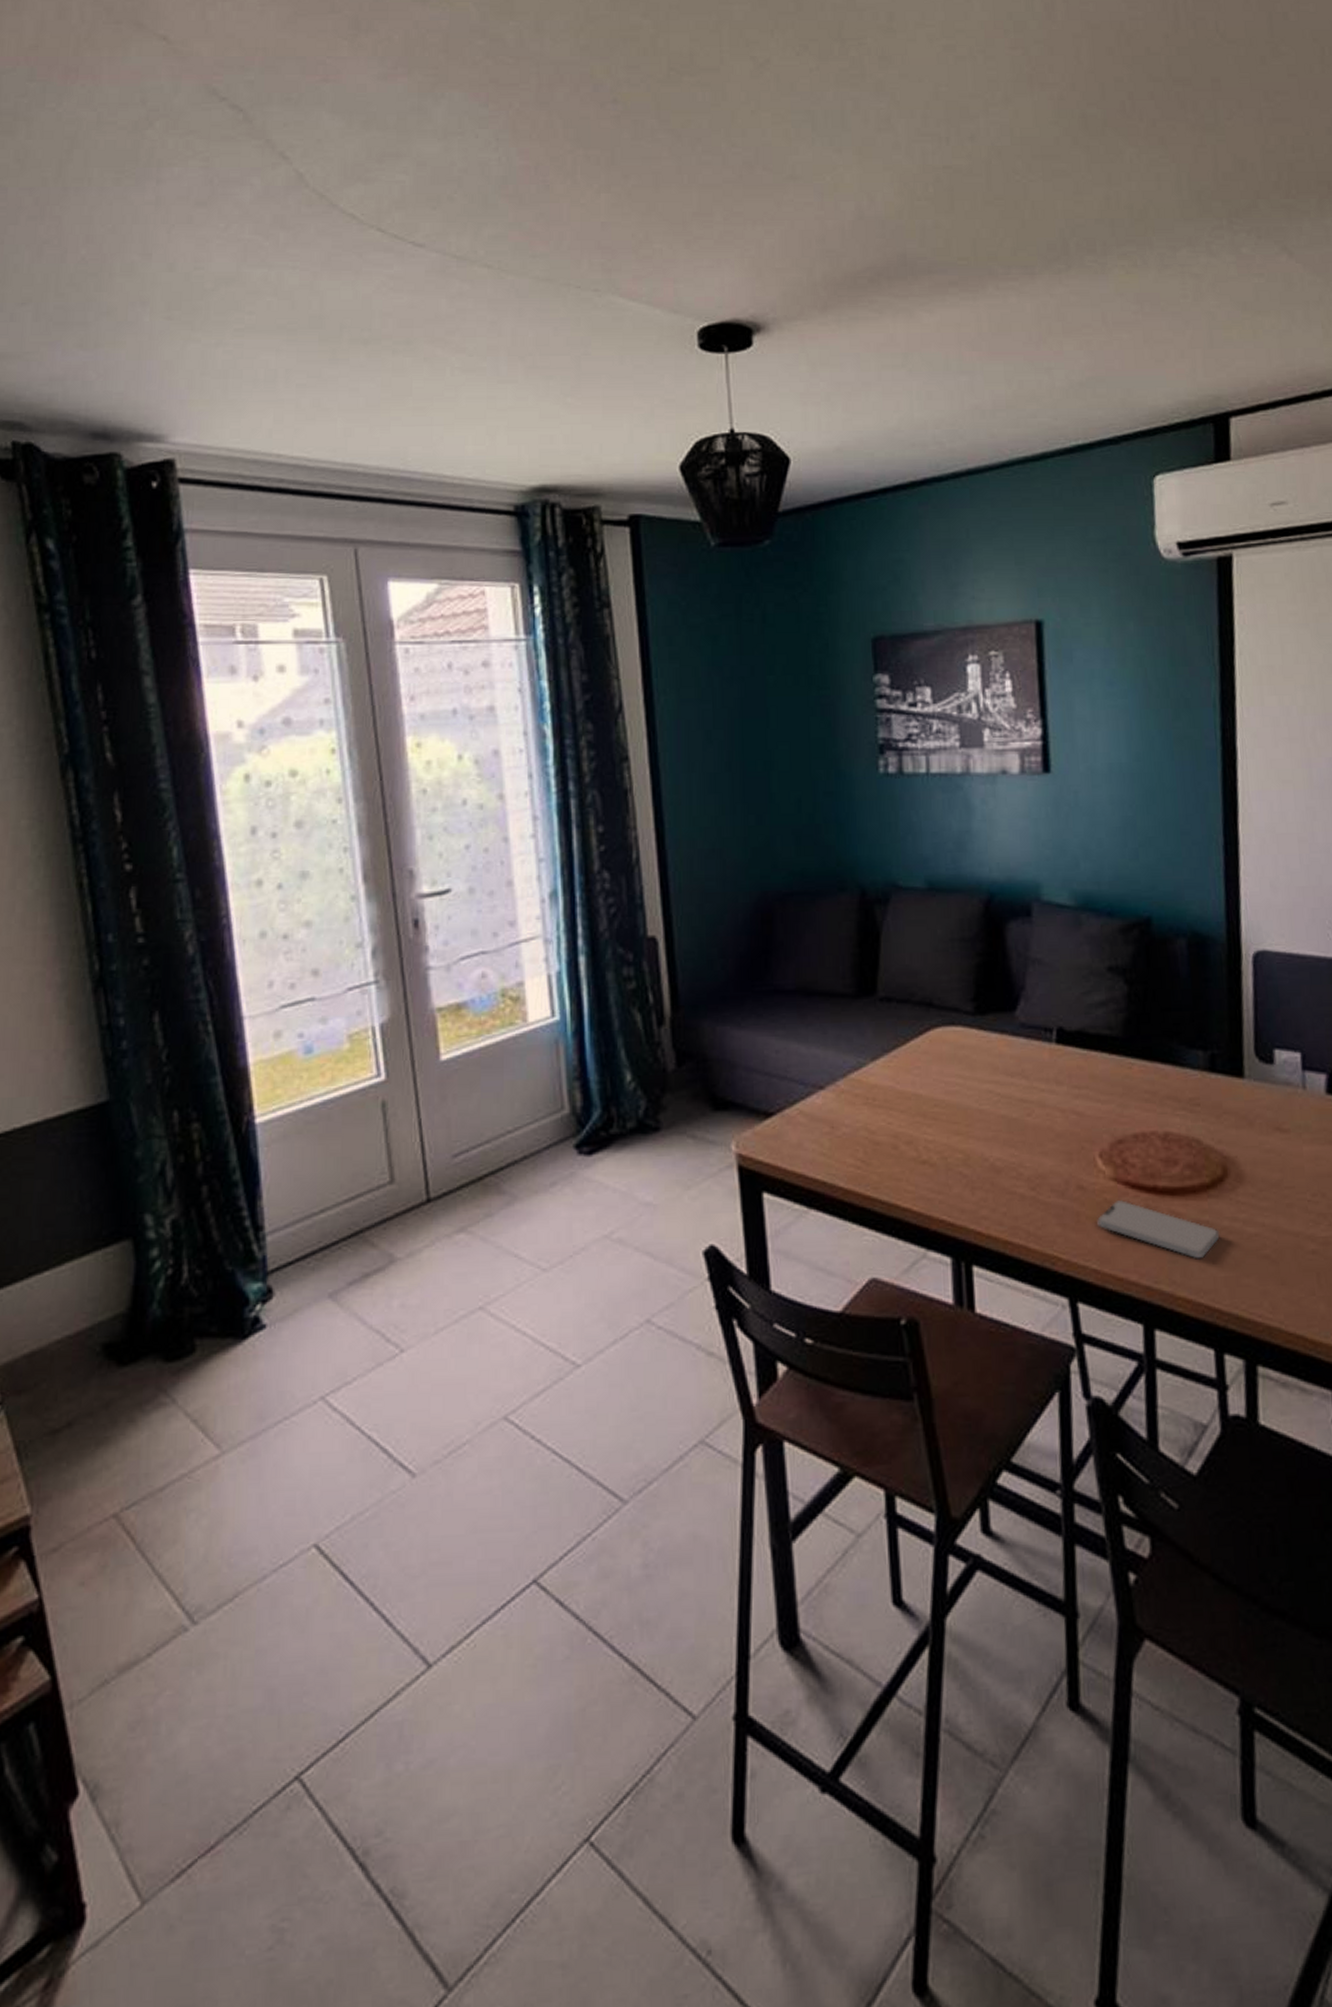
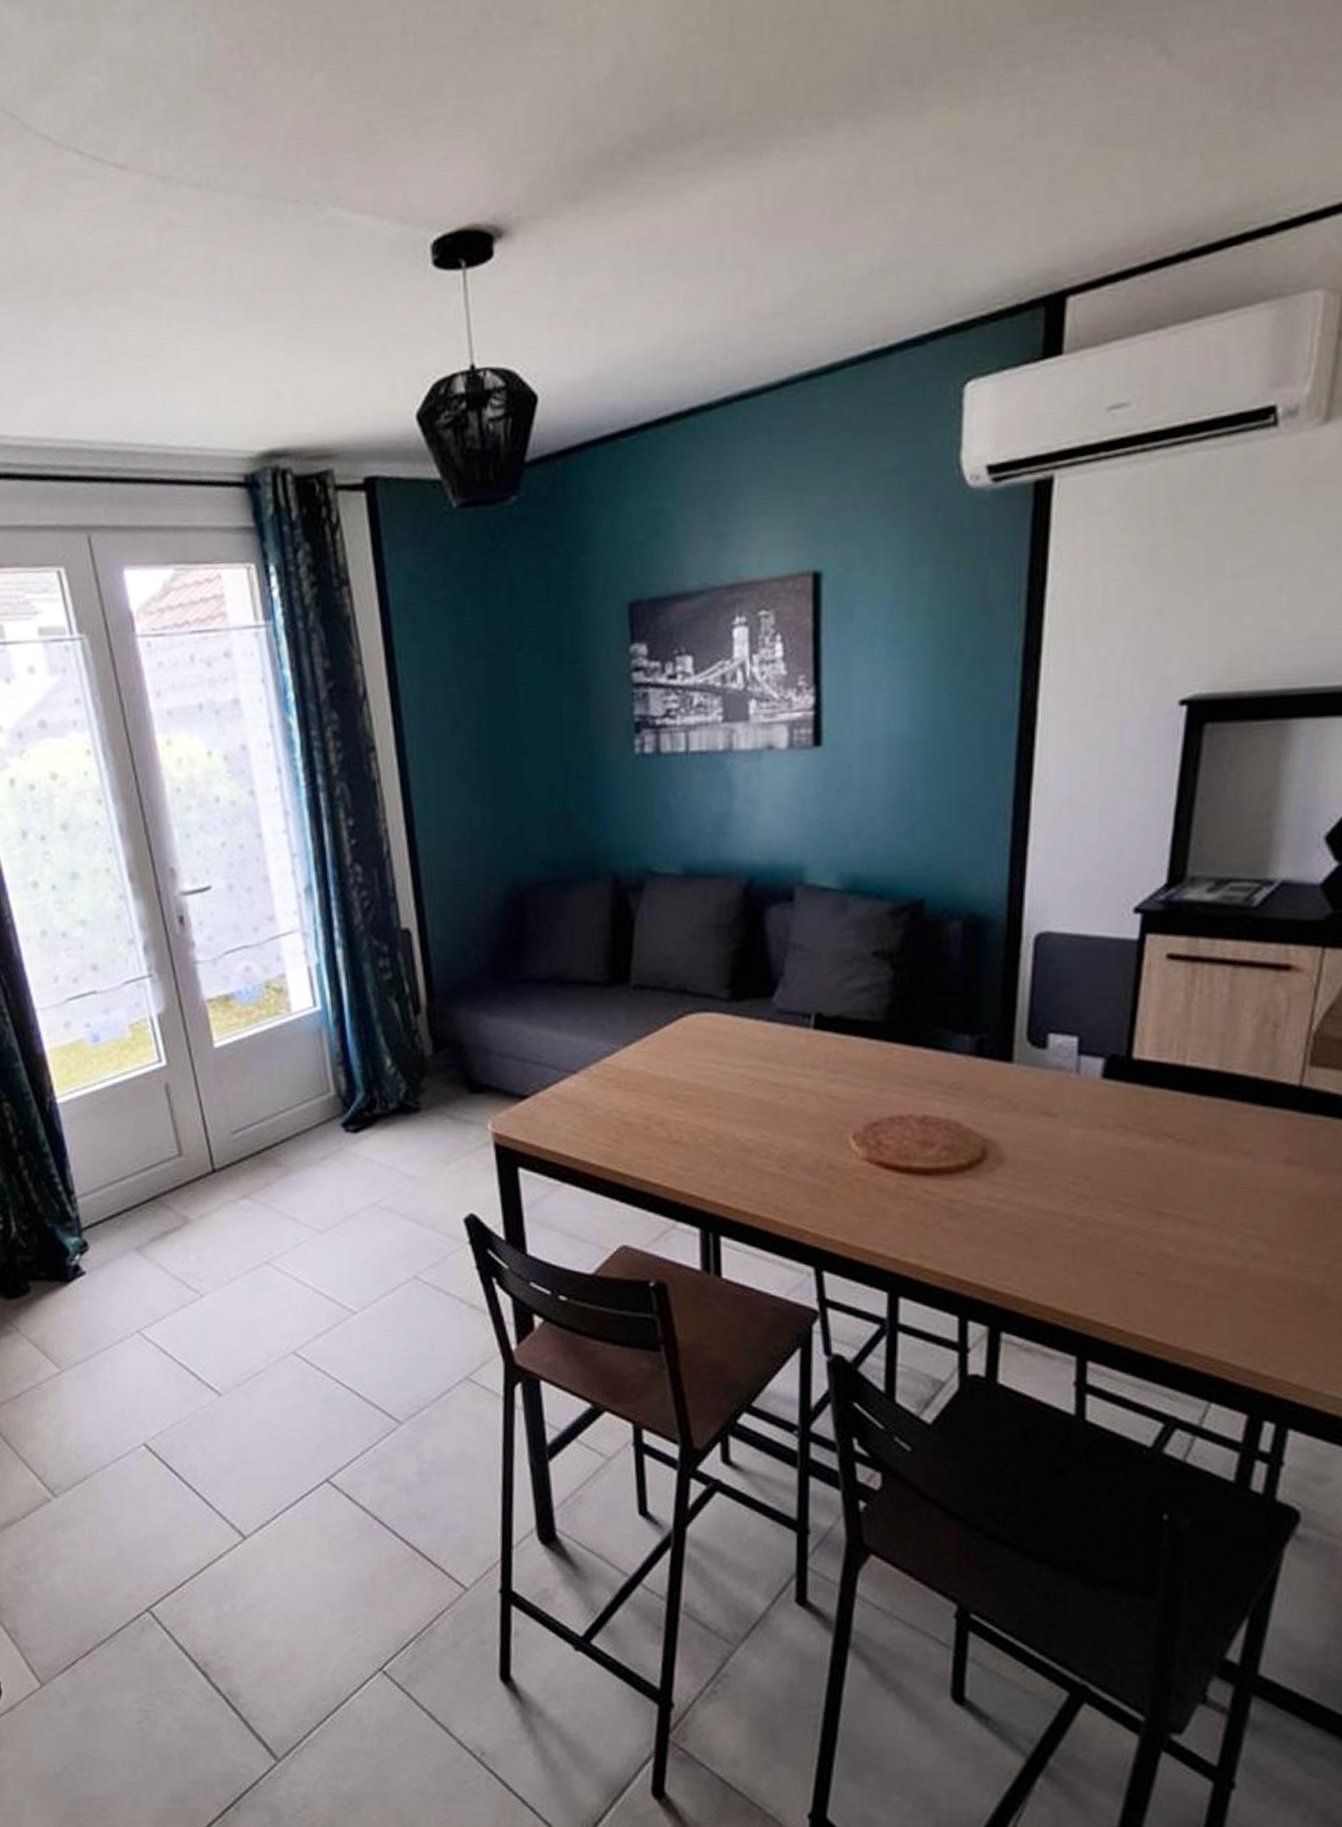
smartphone: present [1097,1200,1220,1259] -> none [847,1179,973,1235]

